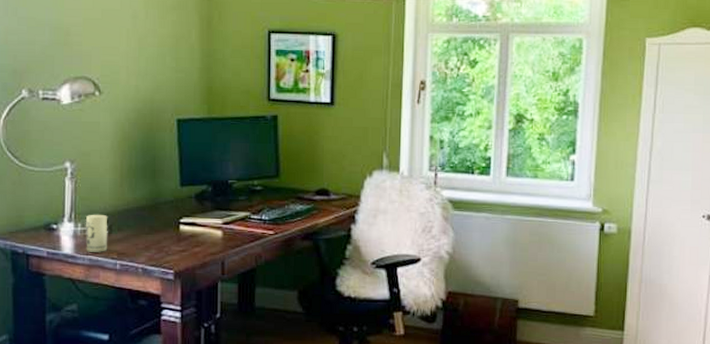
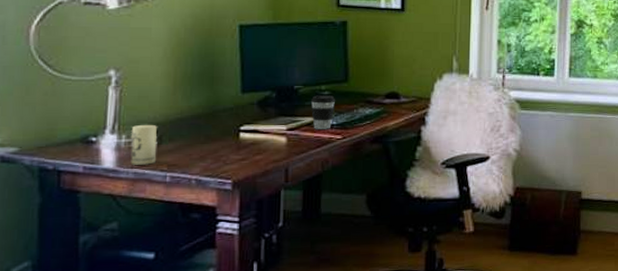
coffee cup: none [245,190,268,224] -> present [311,95,336,129]

